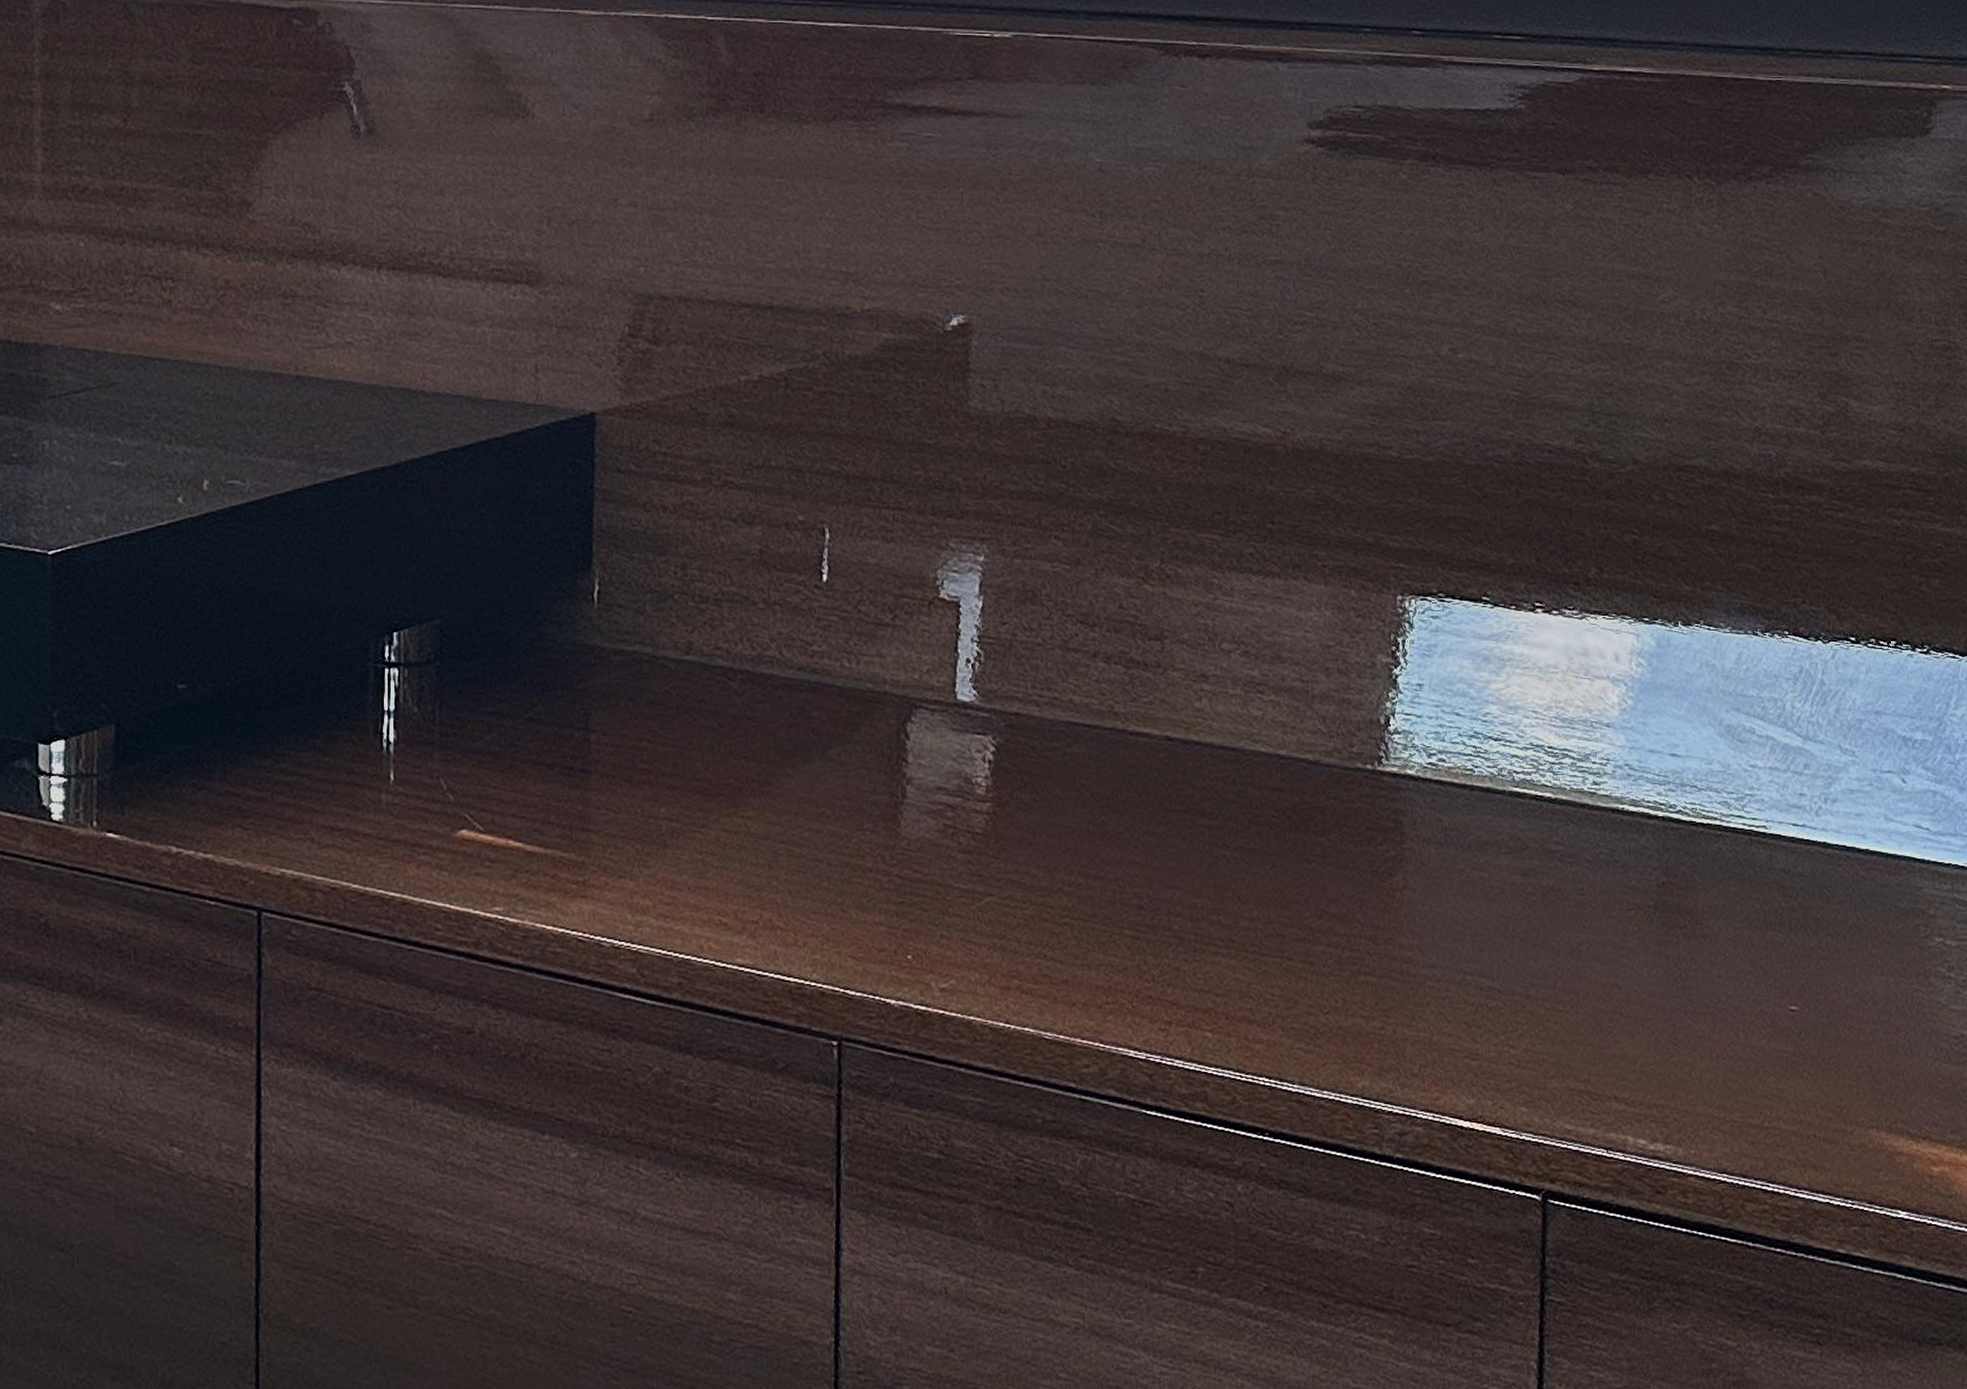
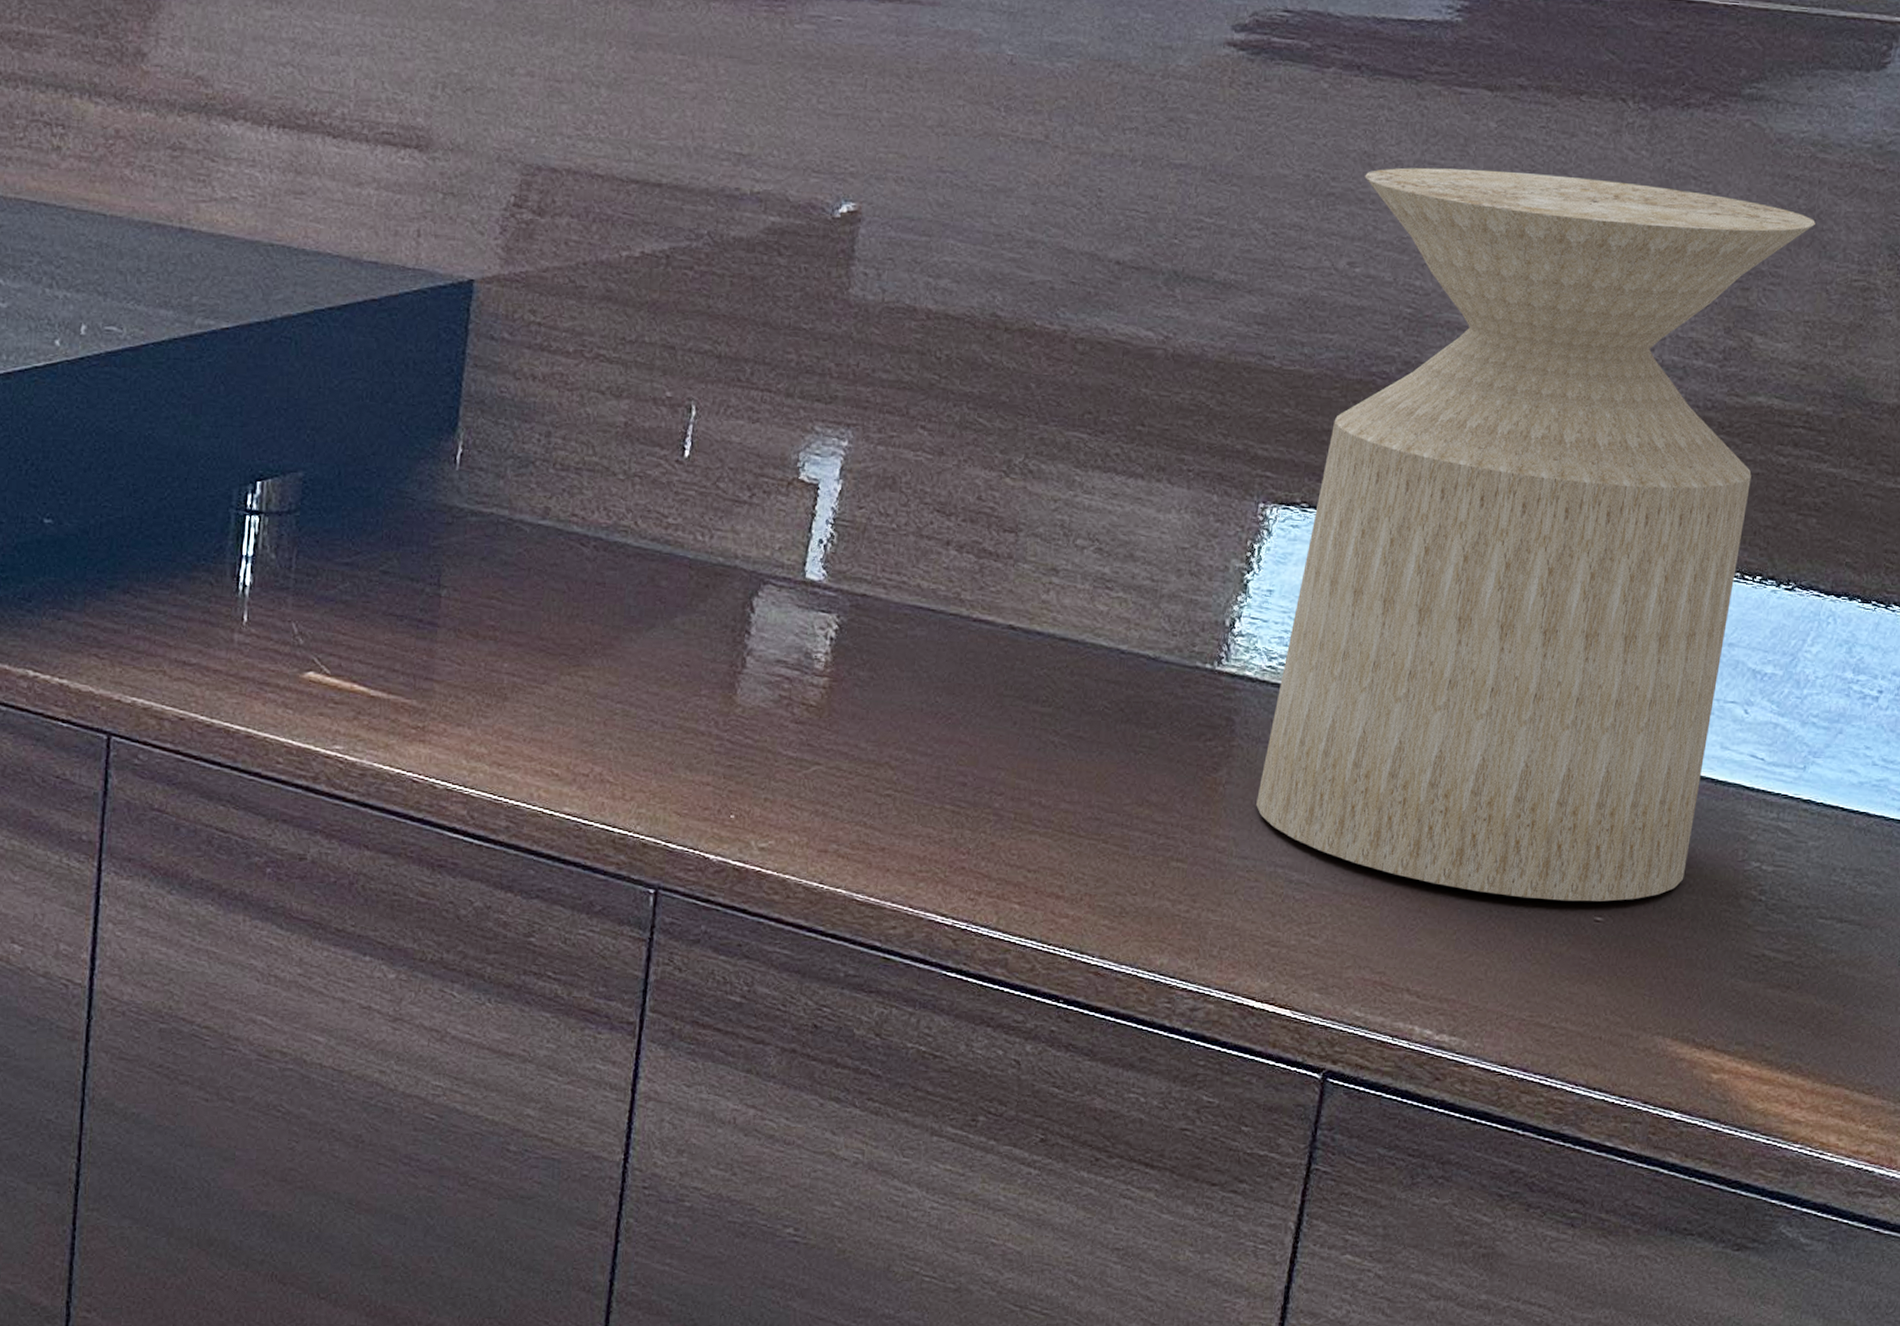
side table: none [1436,251,1889,992] -> present [1256,167,1815,902]

